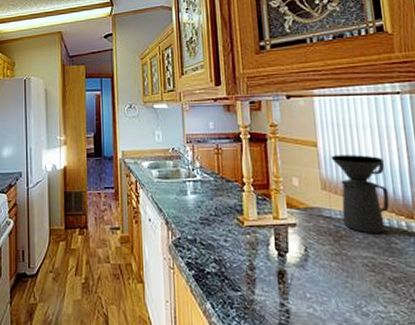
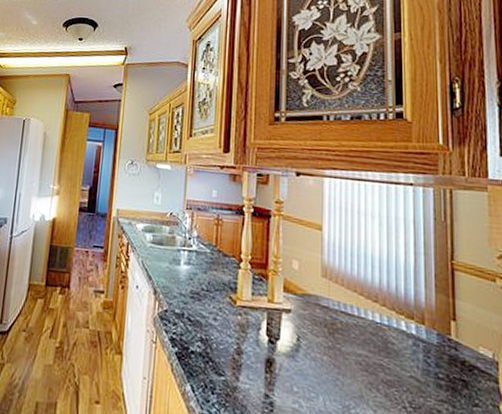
coffee maker: present [331,155,390,233] -> none [335,241,391,331]

